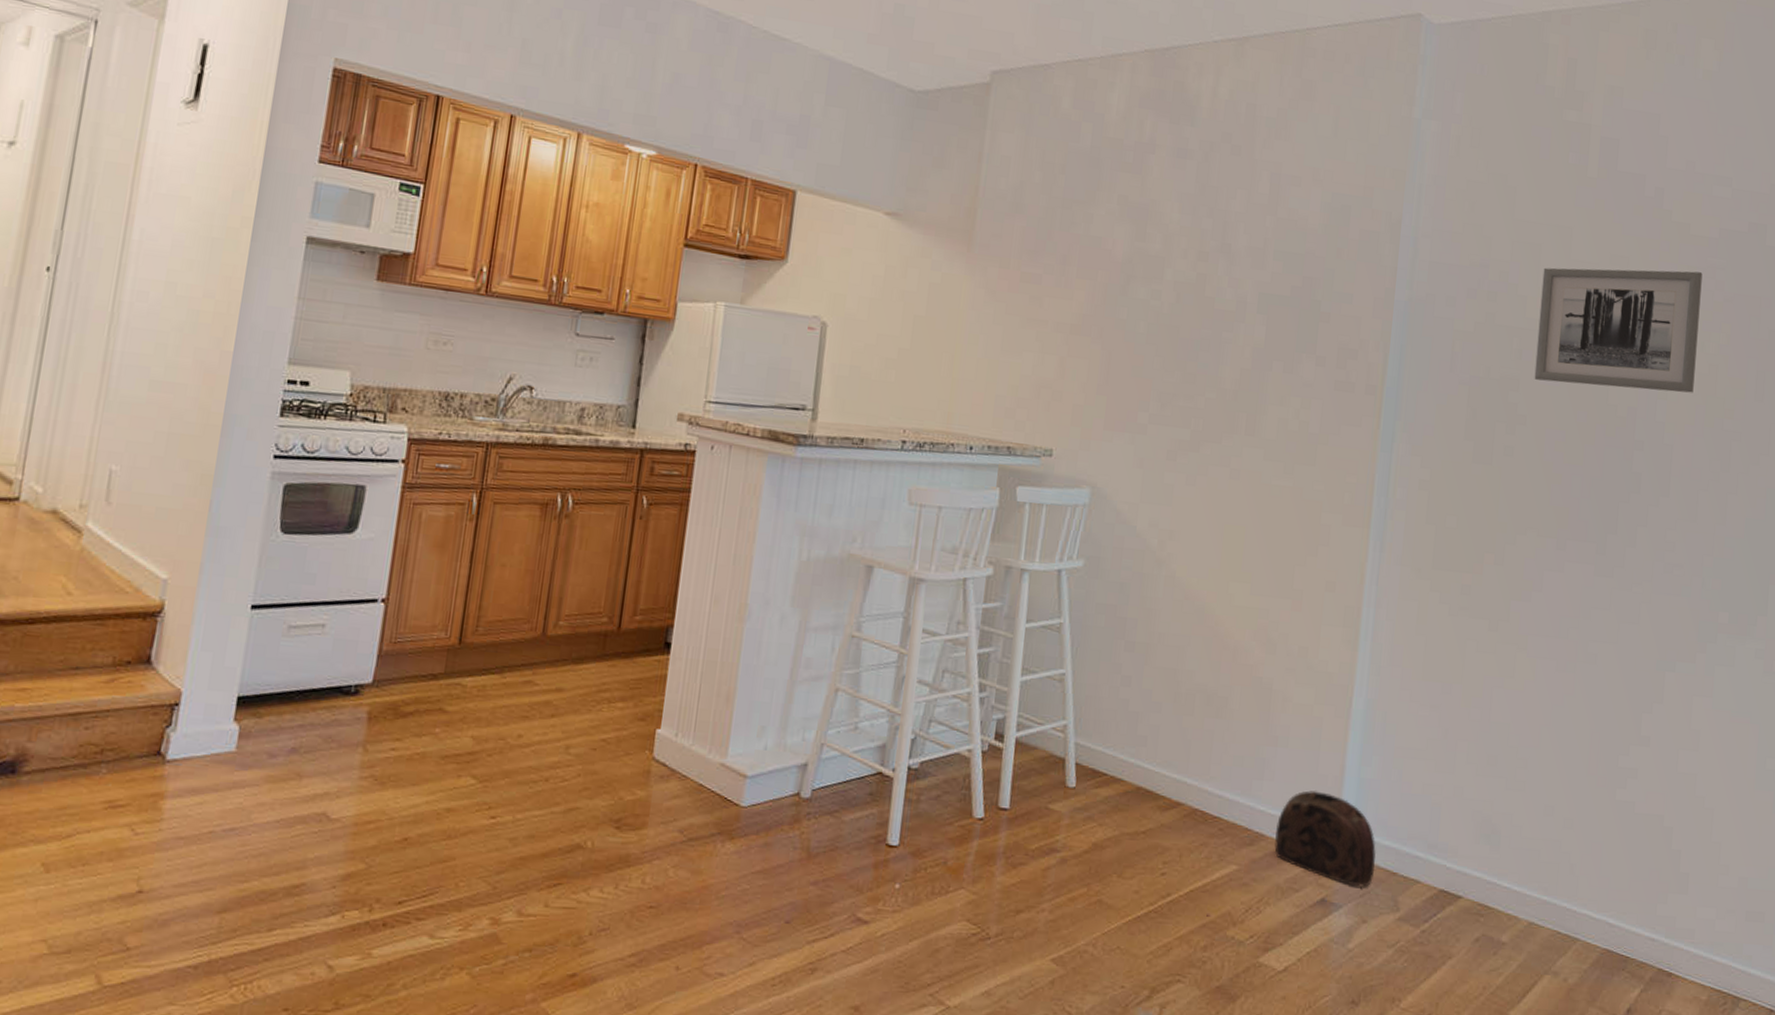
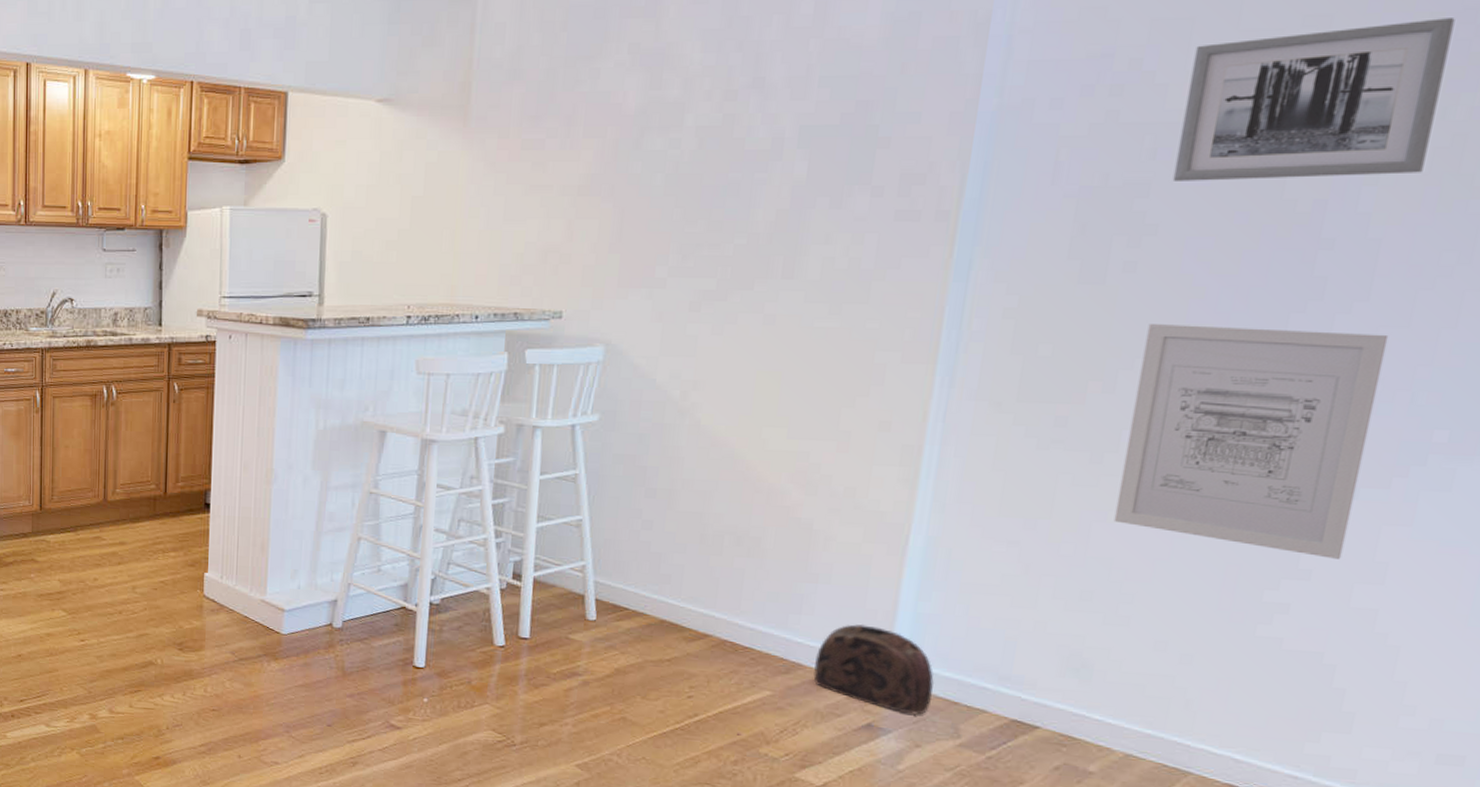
wall art: none [1509,504,1684,727] -> present [1113,324,1389,559]

